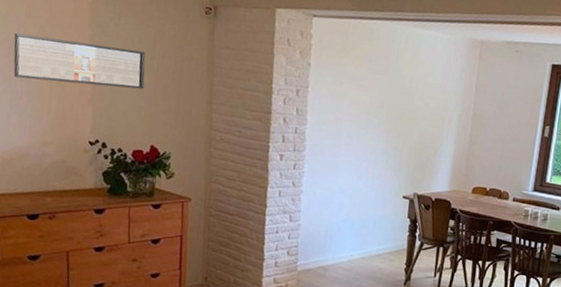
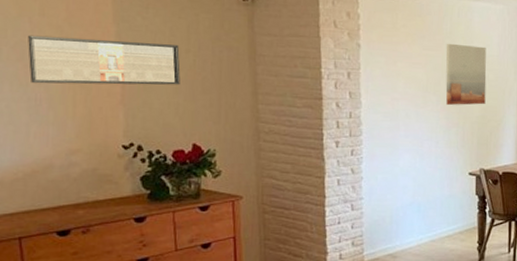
wall art: none [387,68,430,131] -> present [445,43,487,106]

